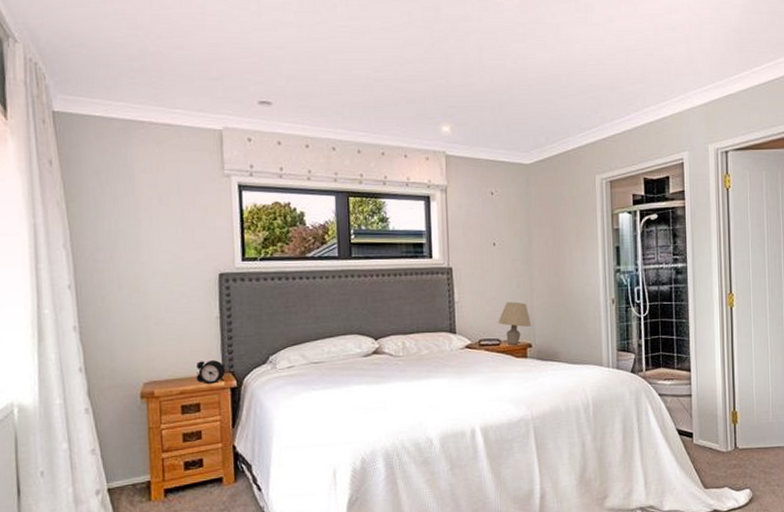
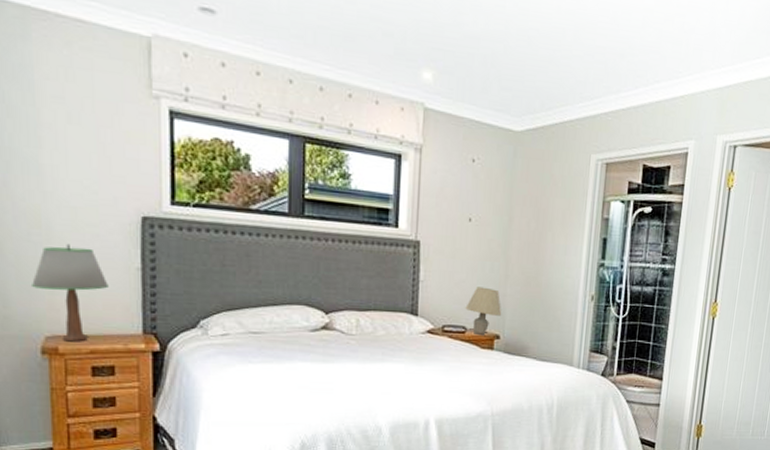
table lamp: none [133,302,194,386] -> present [32,243,109,342]
alarm clock: present [196,360,225,385] -> none [110,317,146,346]

